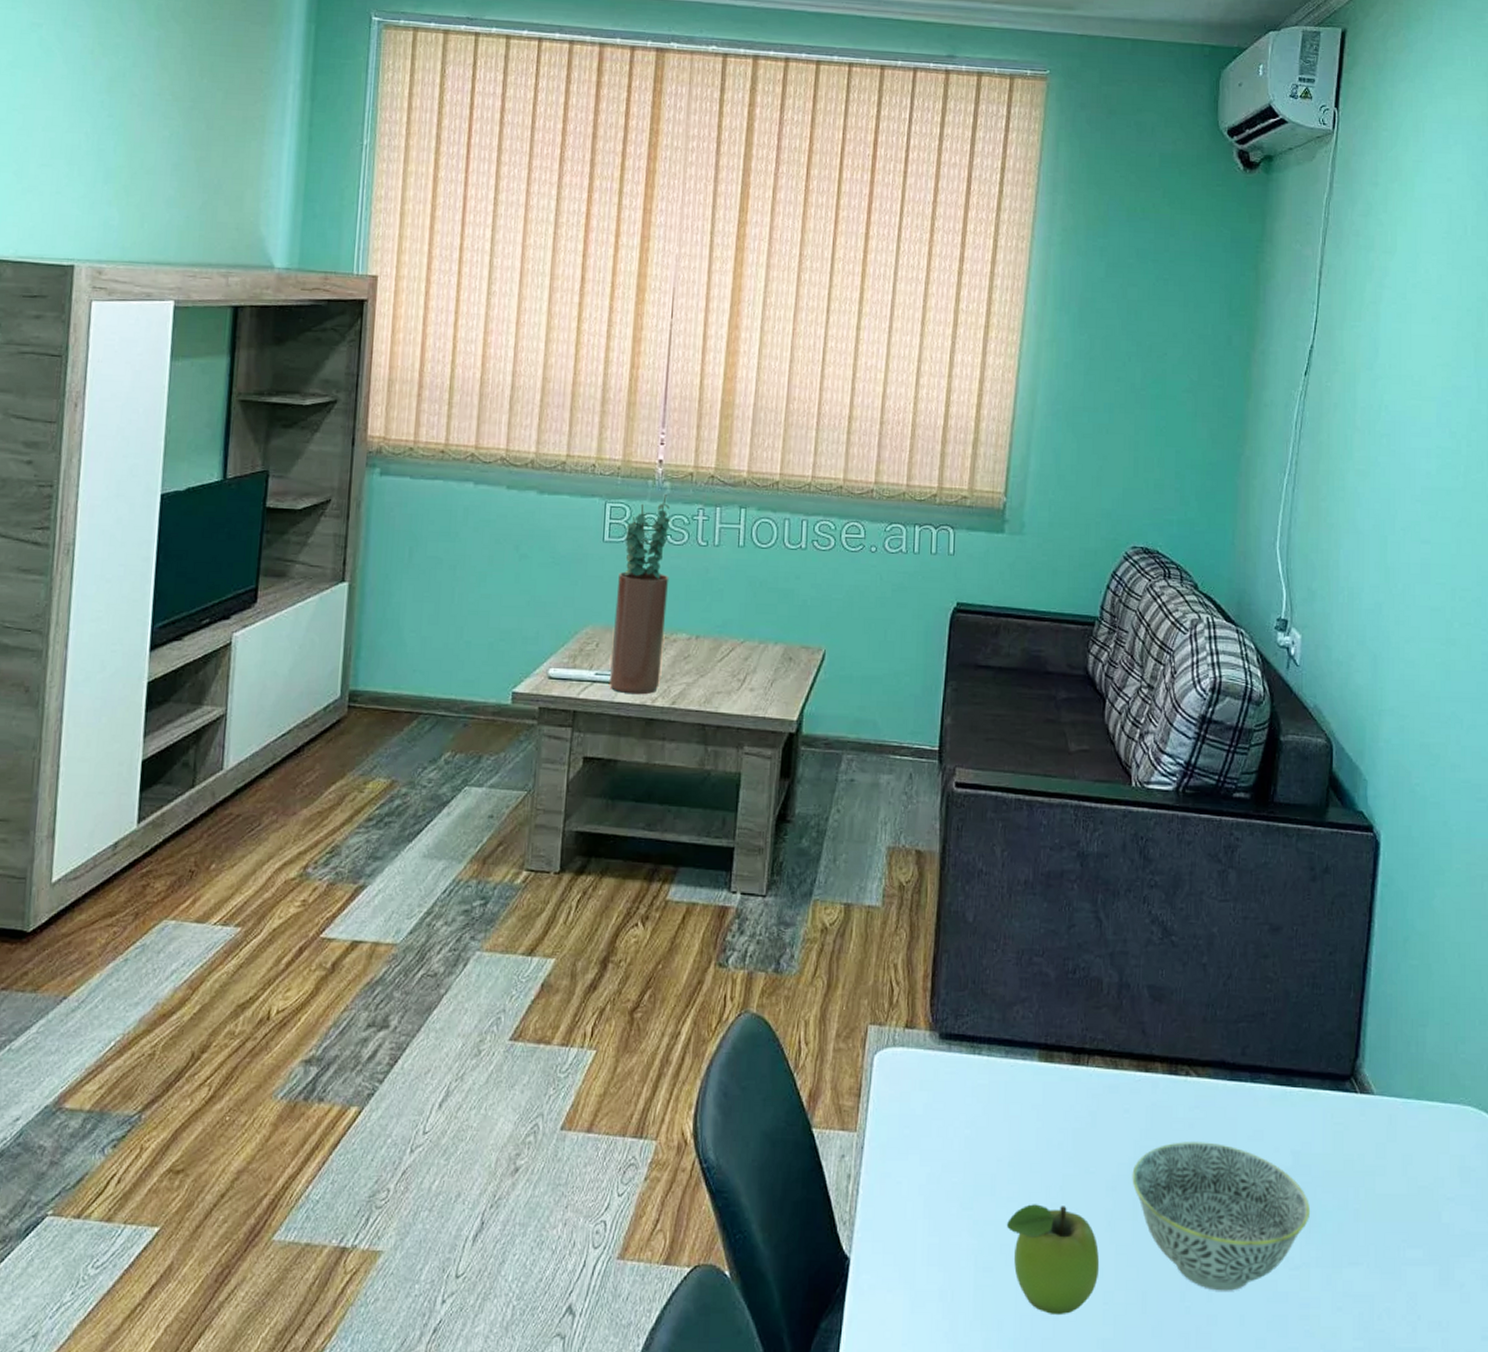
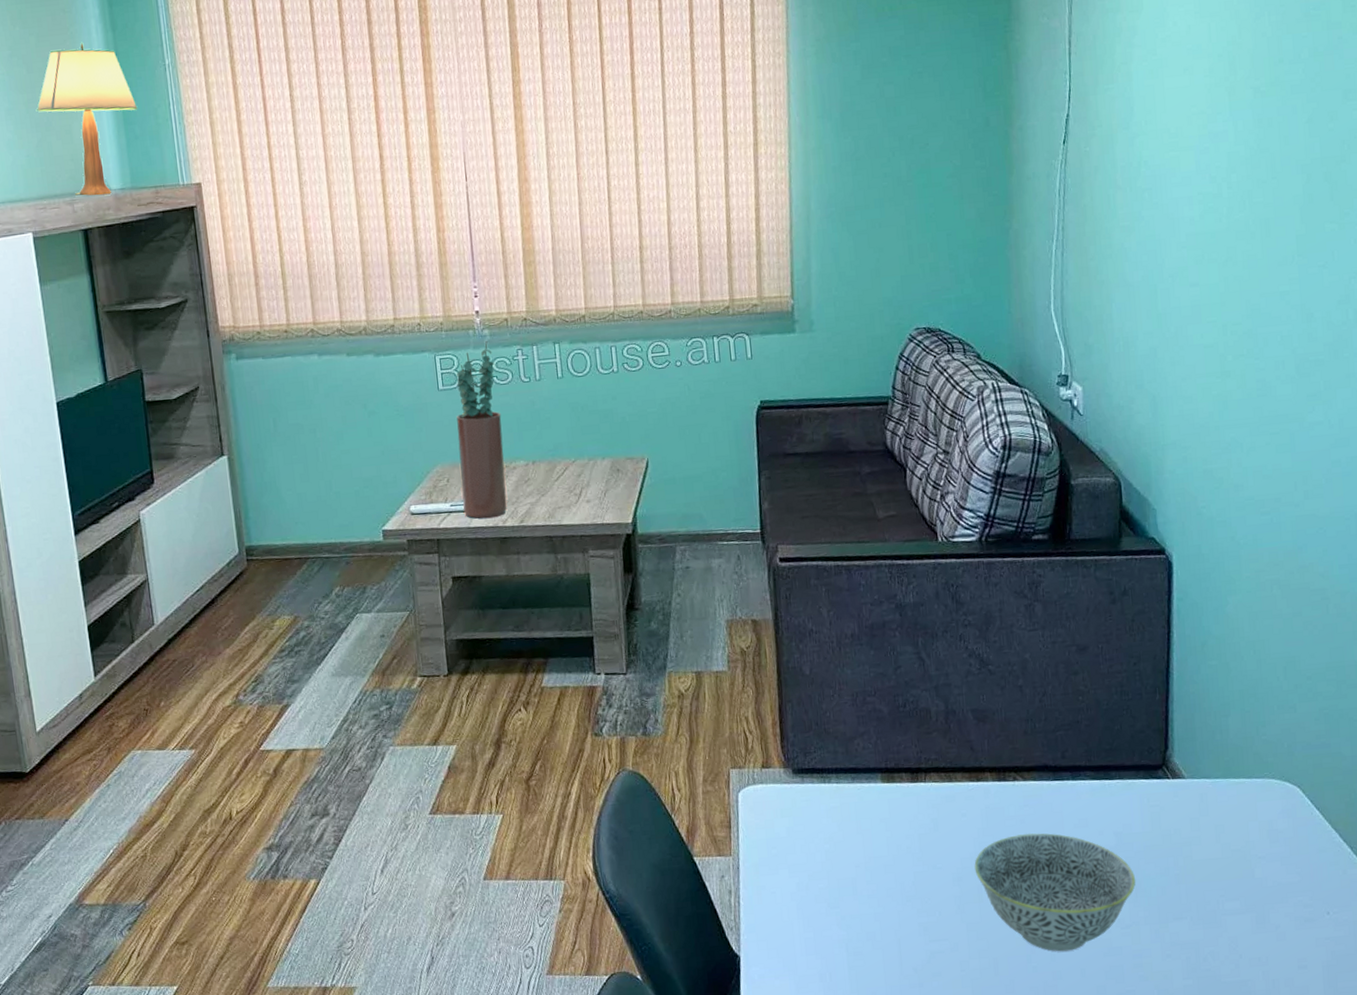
table lamp: none [208,107,323,273] -> present [37,43,138,196]
fruit: present [1006,1204,1100,1316] -> none [869,897,955,984]

